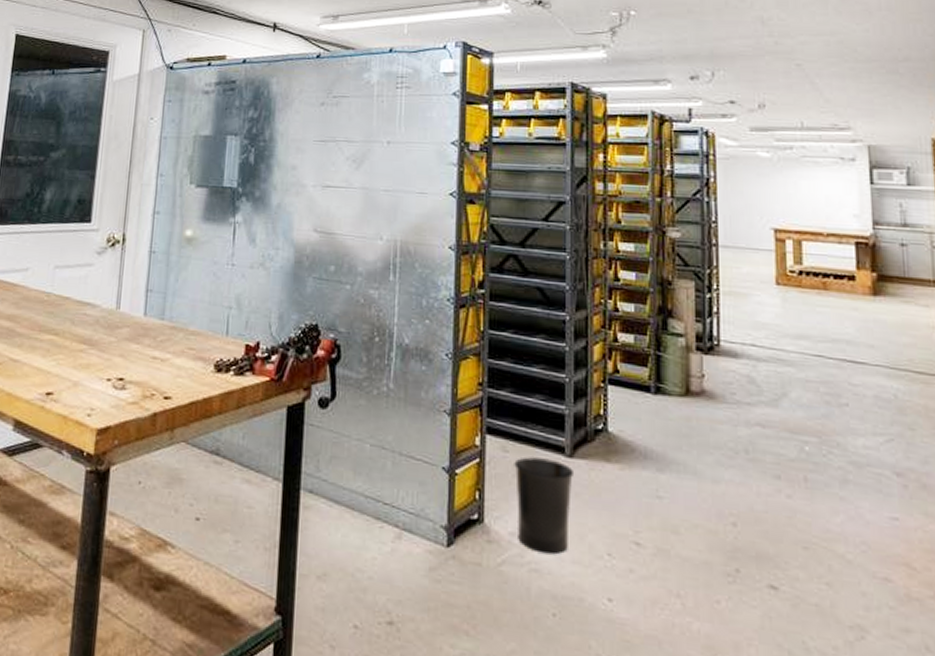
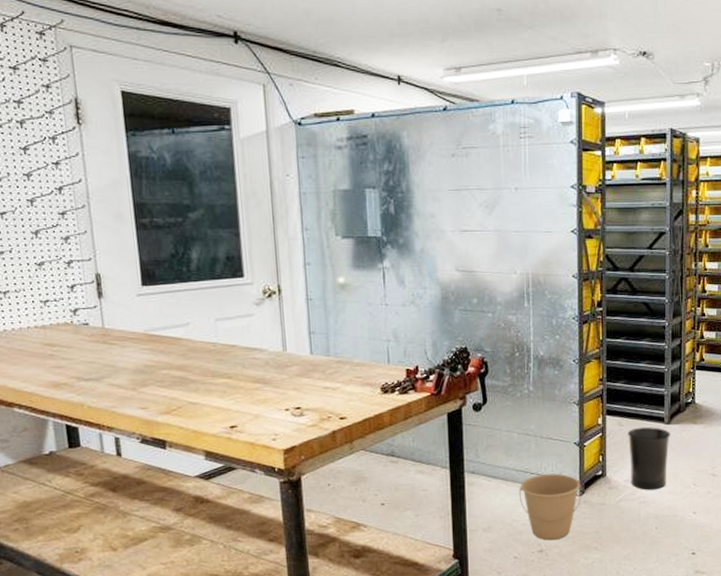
bucket: none [366,506,451,609] -> present [518,473,582,541]

